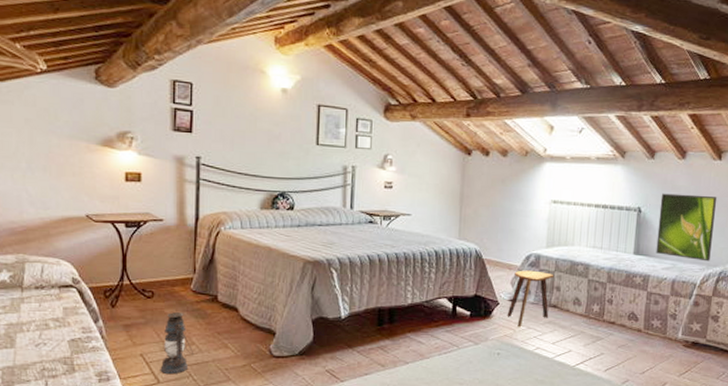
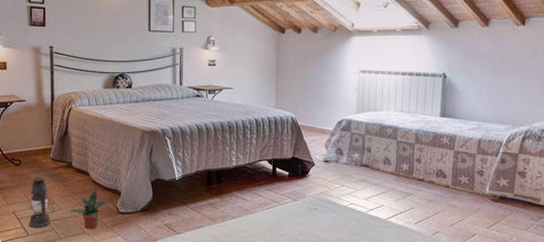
potted plant: none [210,328,260,376] -> present [68,190,108,229]
stool: present [507,270,554,328] -> none [322,134,365,185]
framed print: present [656,193,716,262] -> none [461,59,521,121]

